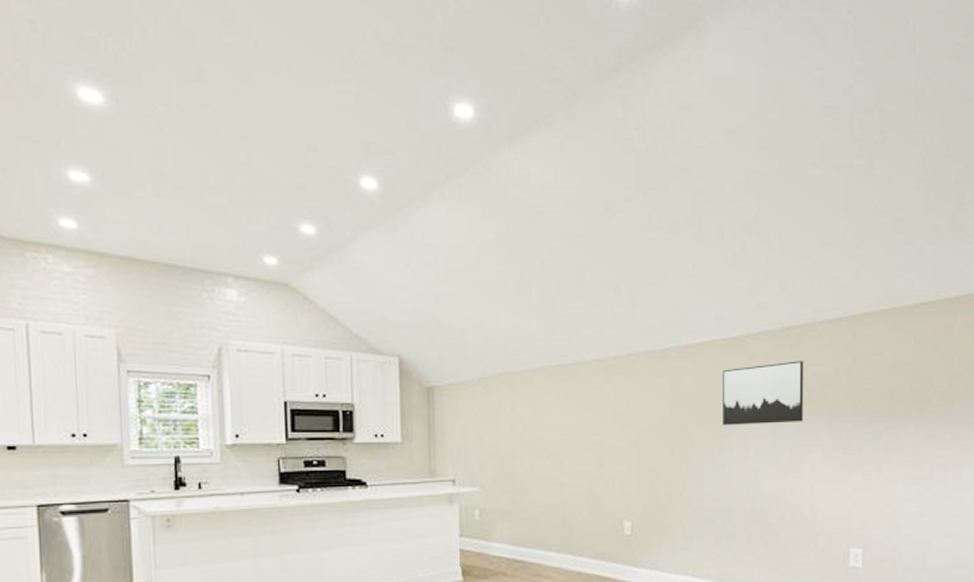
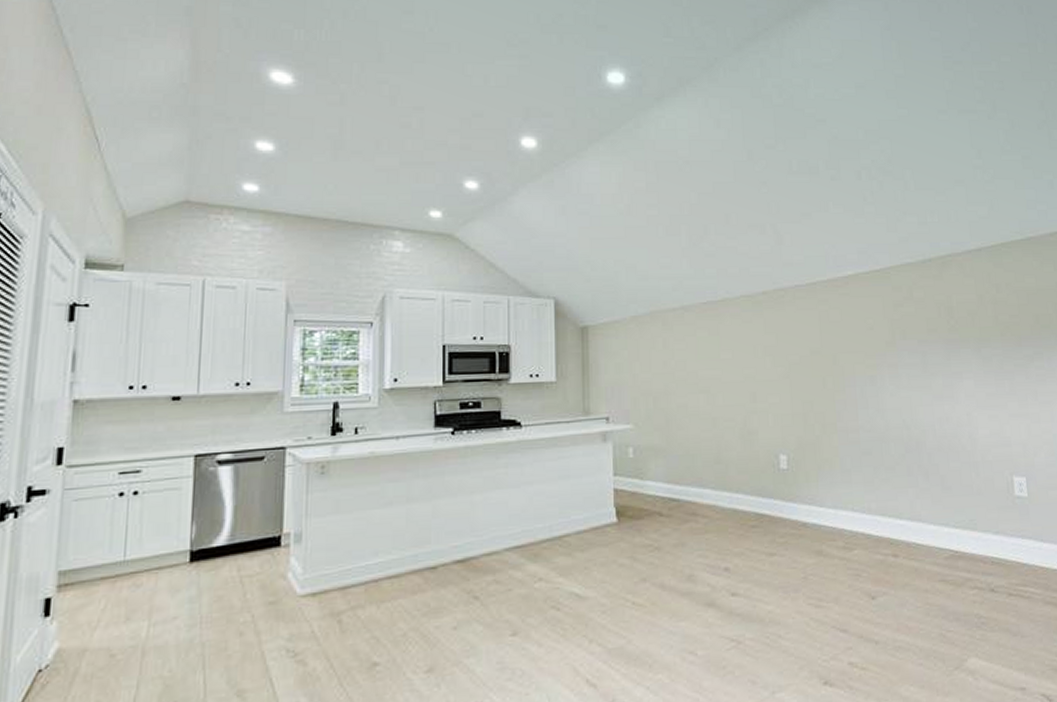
wall art: present [723,361,804,426] -> none [869,290,952,355]

